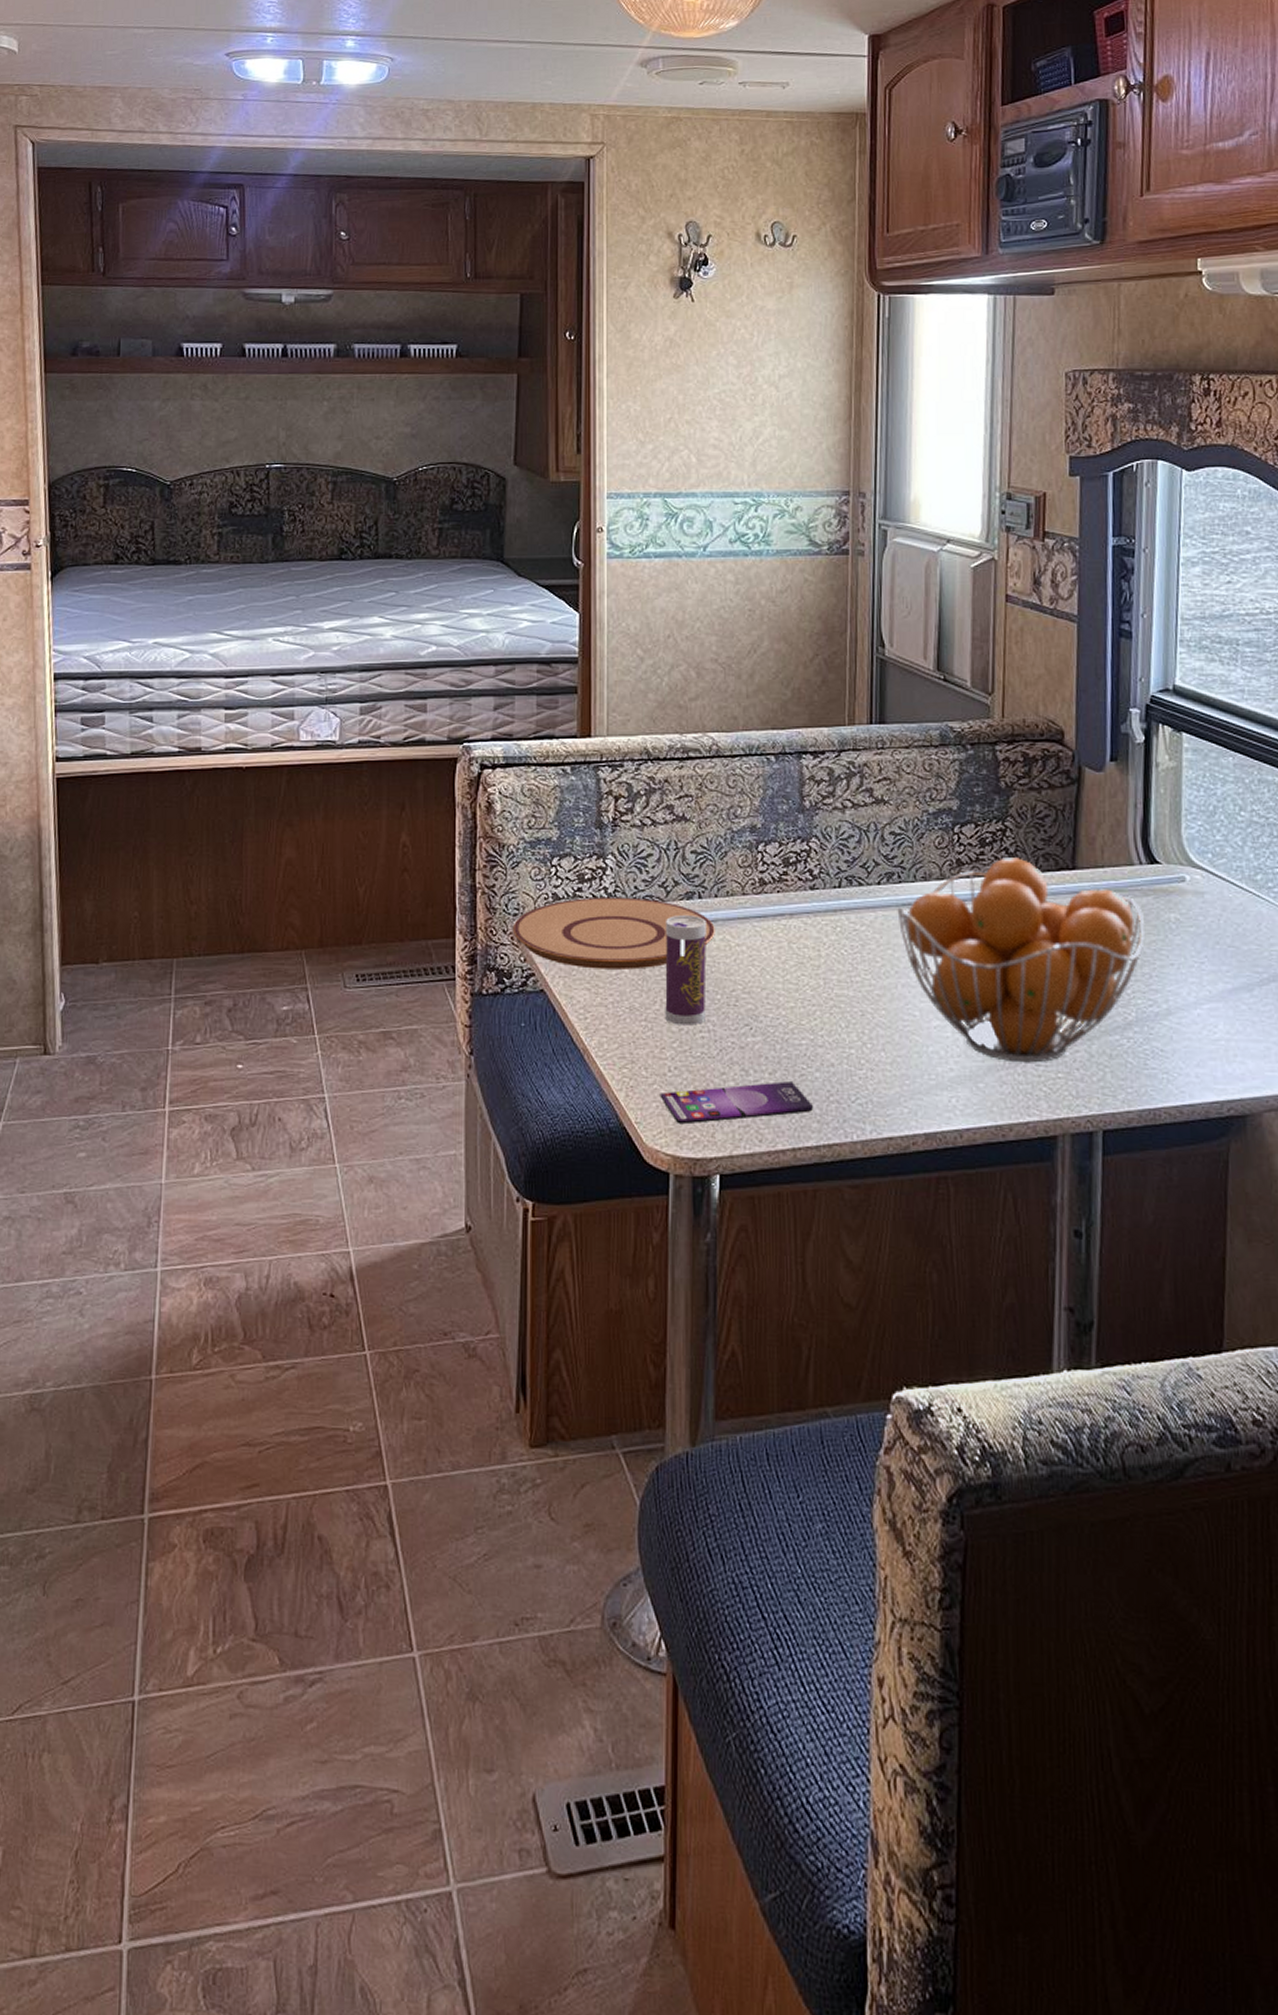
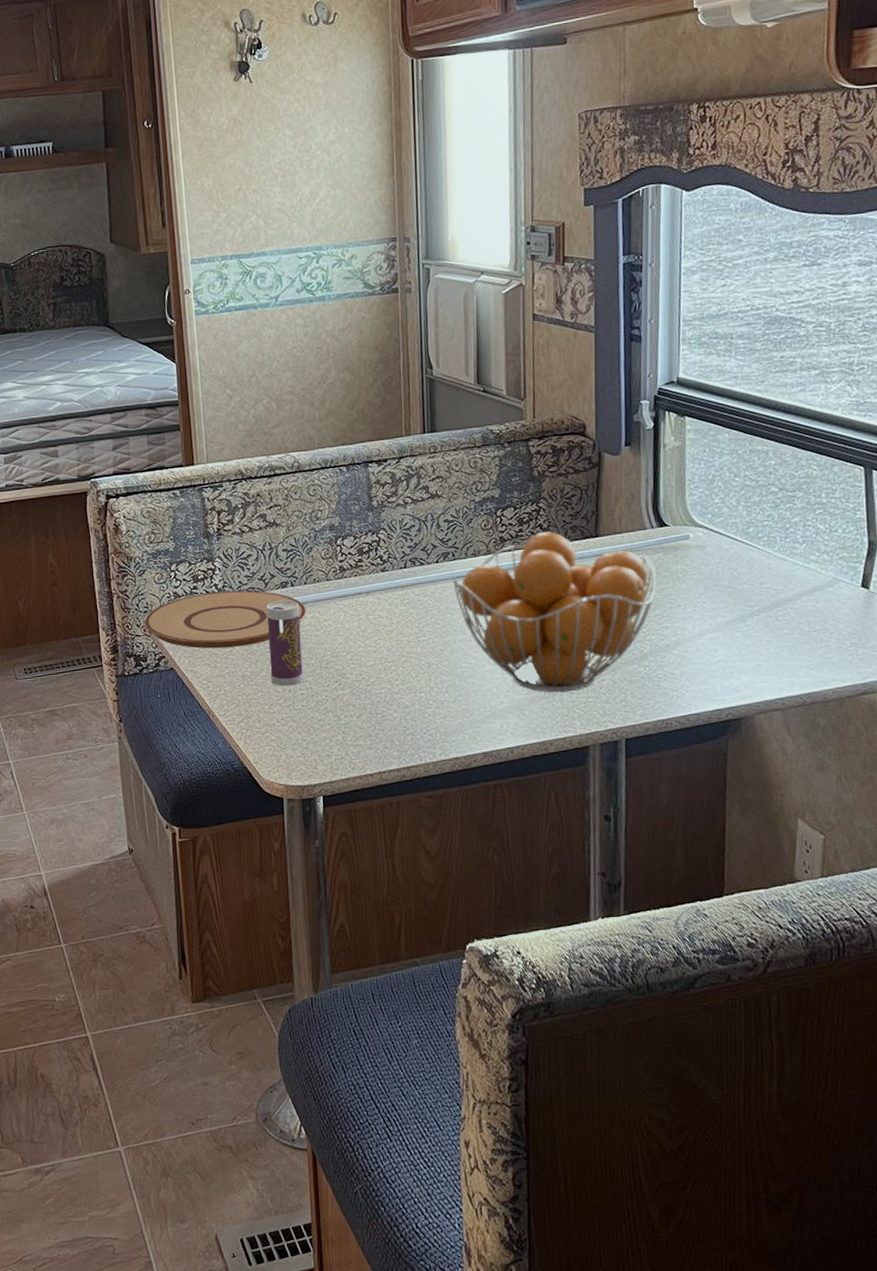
smartphone: present [660,1081,813,1125] -> none [271,722,393,761]

